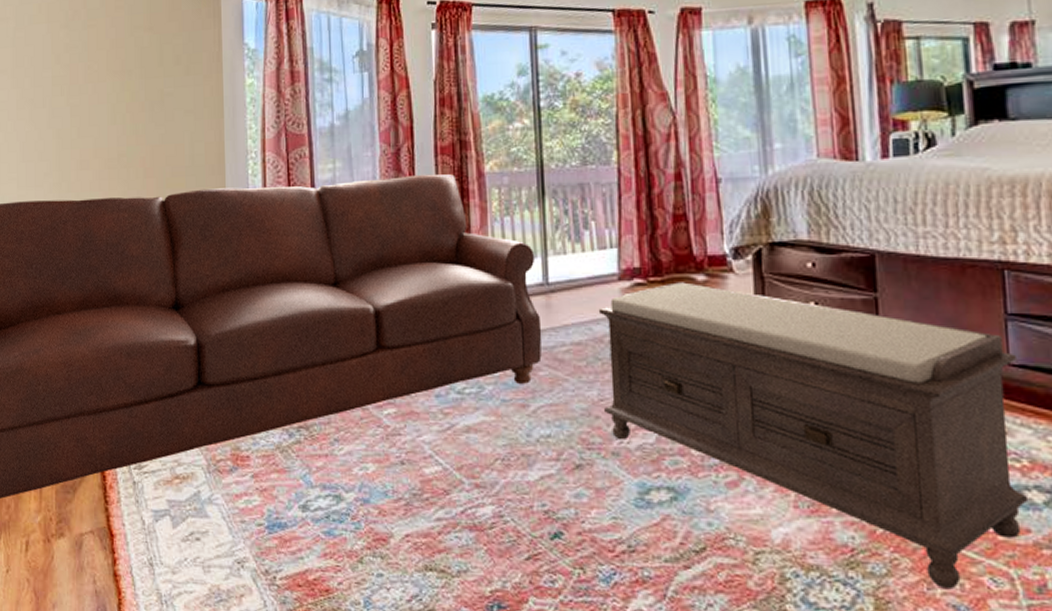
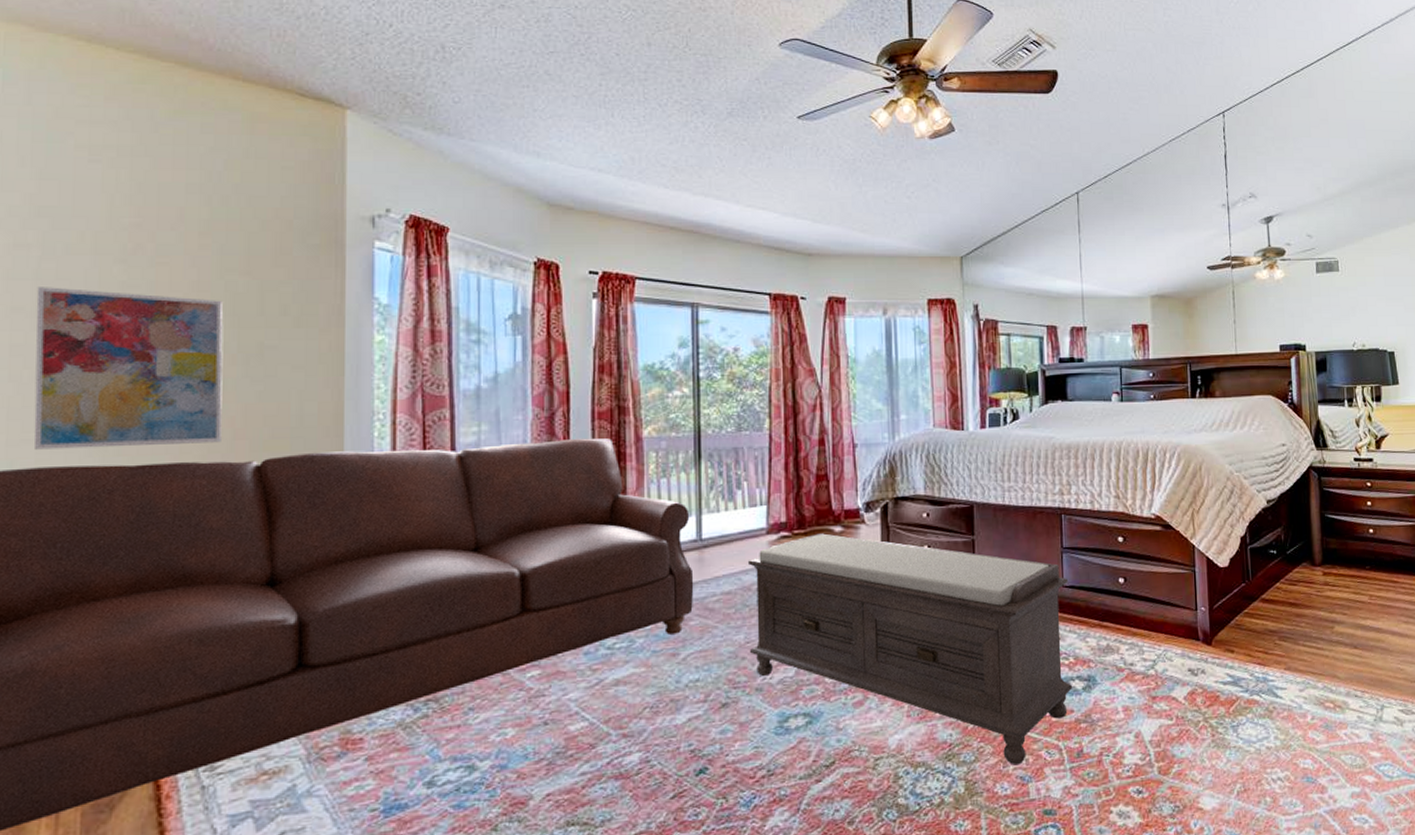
wall art: none [14,52,137,187] -> present [33,287,224,450]

